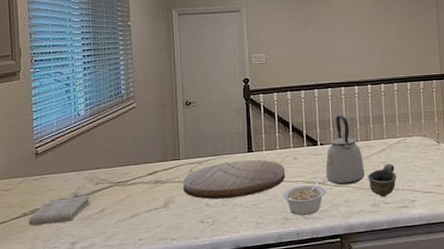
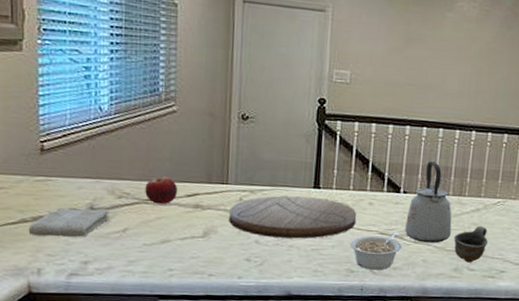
fruit: none [116,161,142,185] -> present [145,176,178,205]

